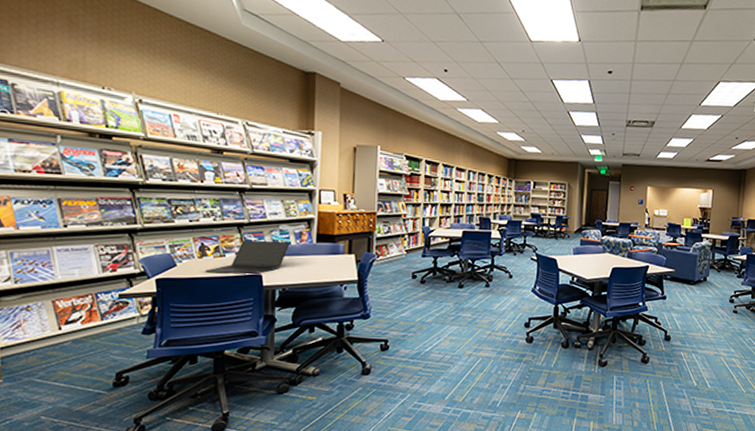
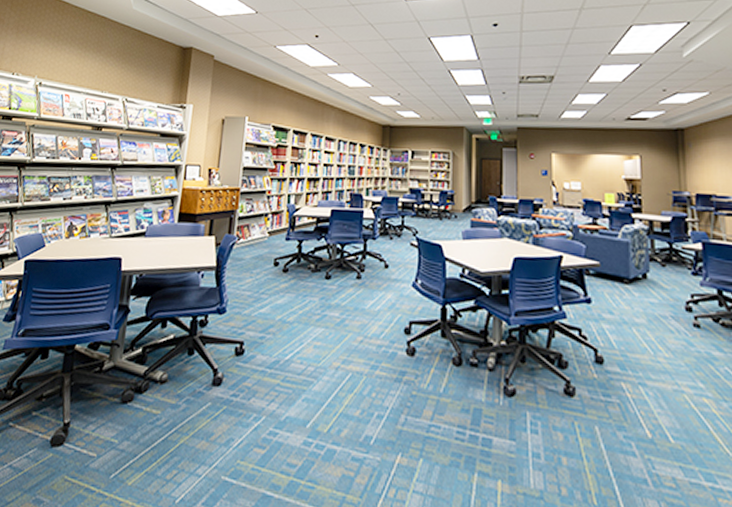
laptop: present [205,240,290,274] -> none [69,219,153,257]

